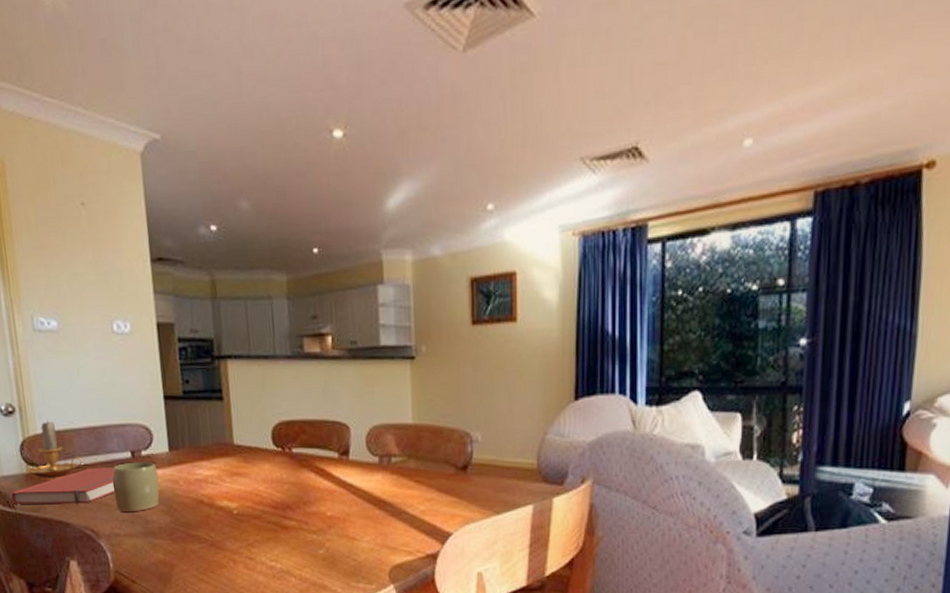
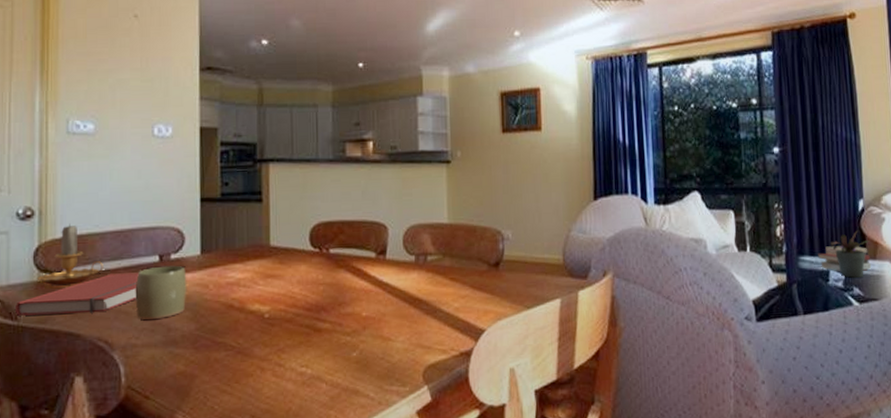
books: none [842,455,910,486] -> present [818,245,872,273]
potted plant: none [859,438,912,492] -> present [830,230,870,278]

